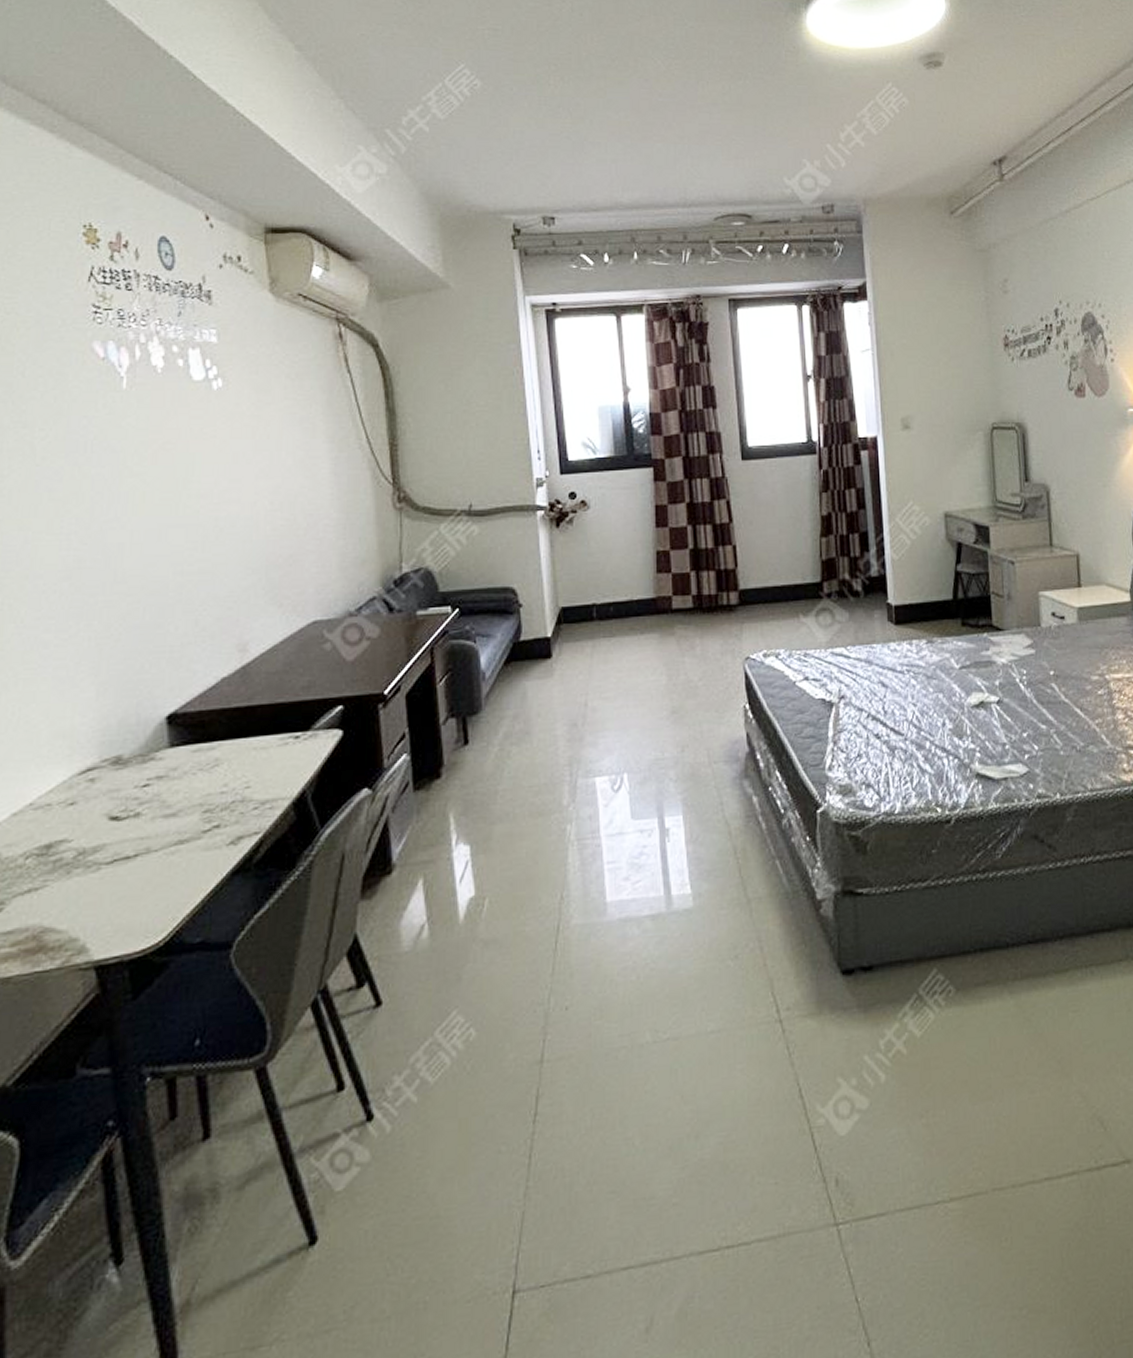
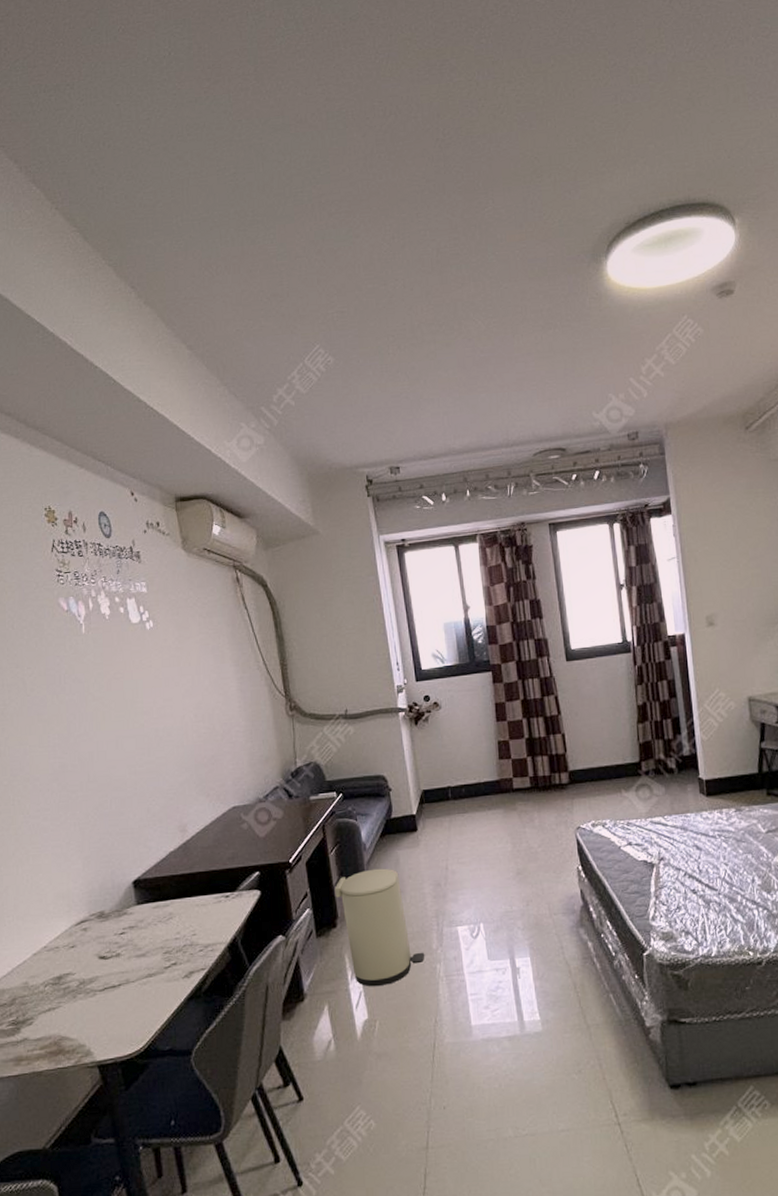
pedal bin: none [441,703,553,855] -> present [334,868,425,987]

